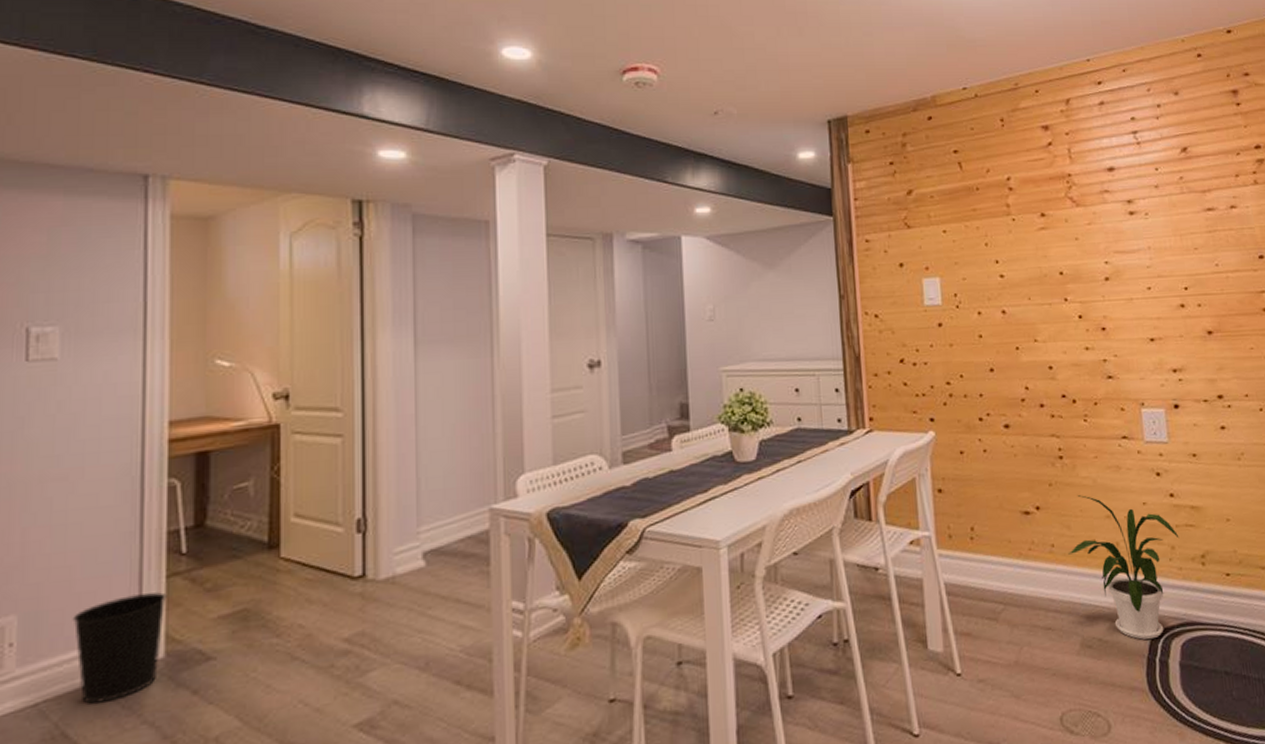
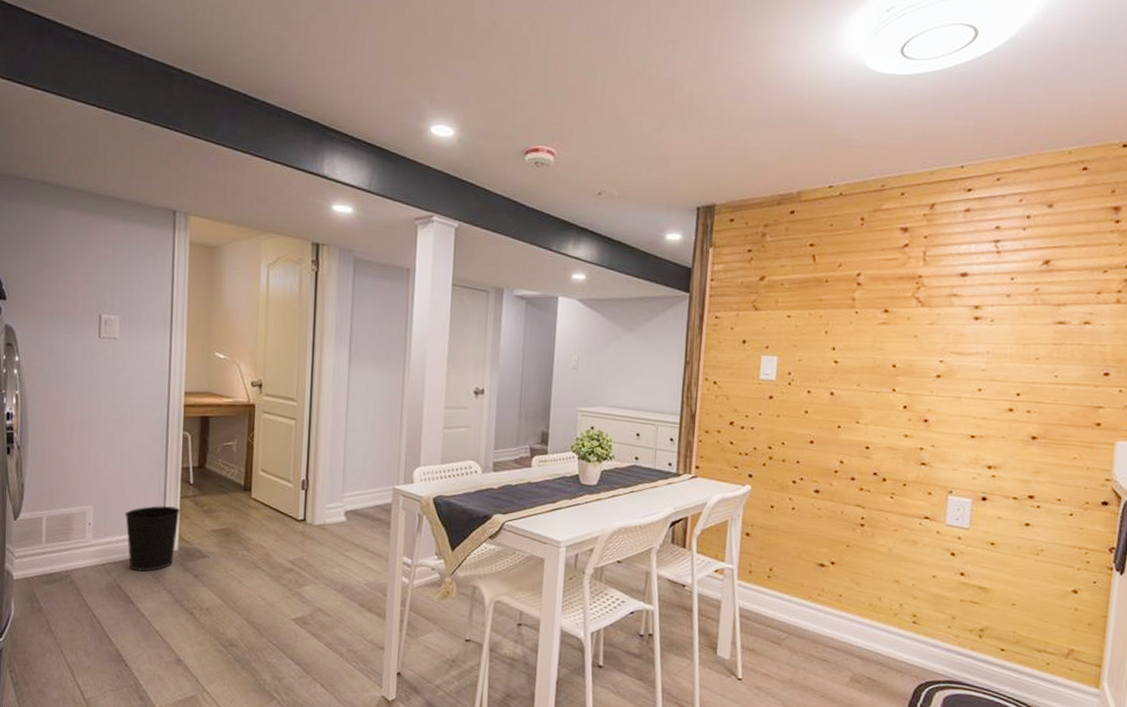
house plant: present [1068,495,1179,640] -> none [853,559,962,688]

